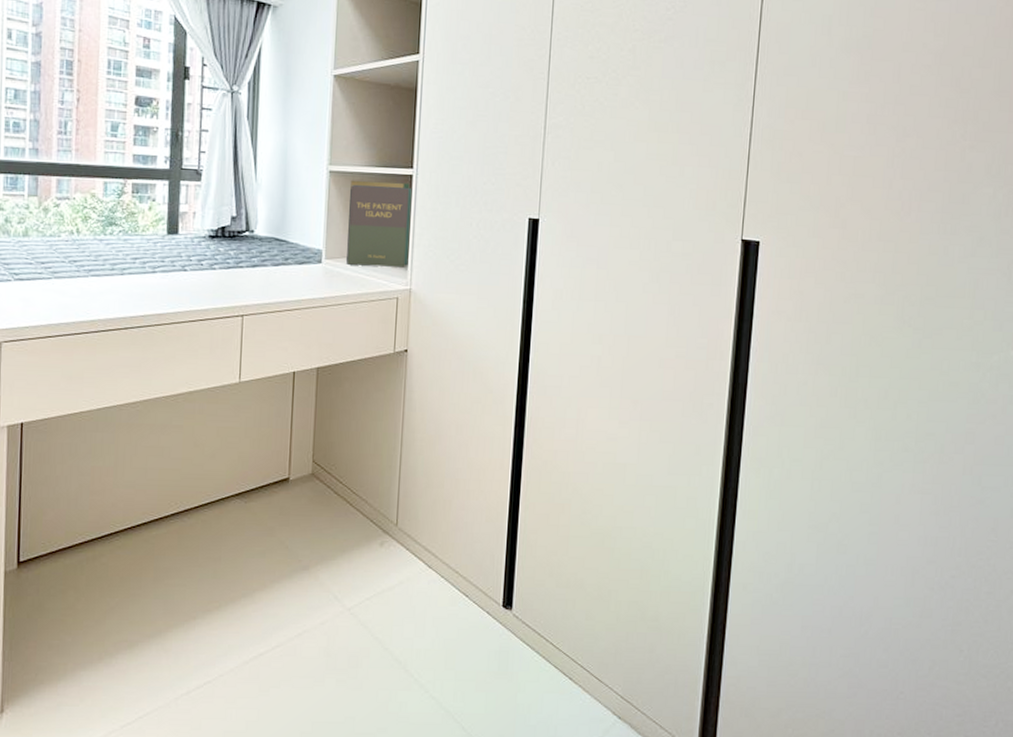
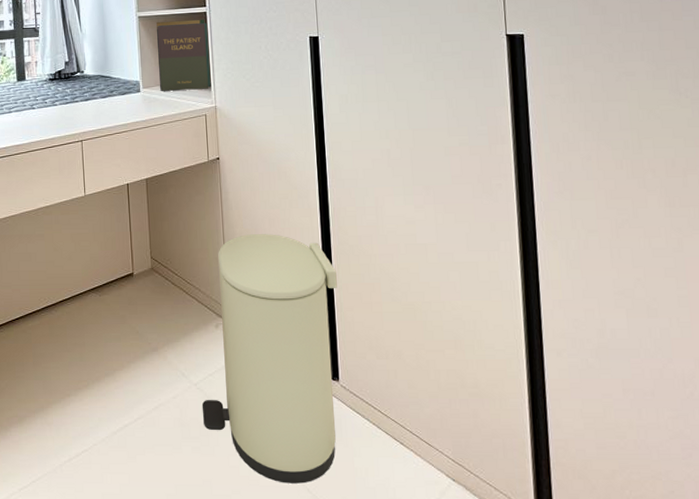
pedal bin: none [353,441,525,721] -> present [201,234,337,484]

